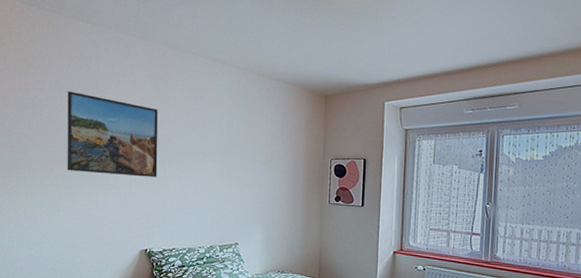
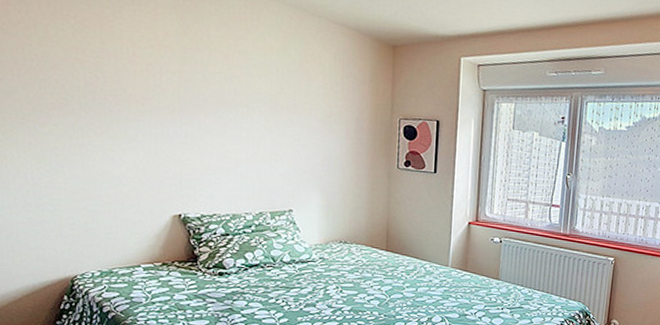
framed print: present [67,91,158,178] -> none [64,17,190,131]

